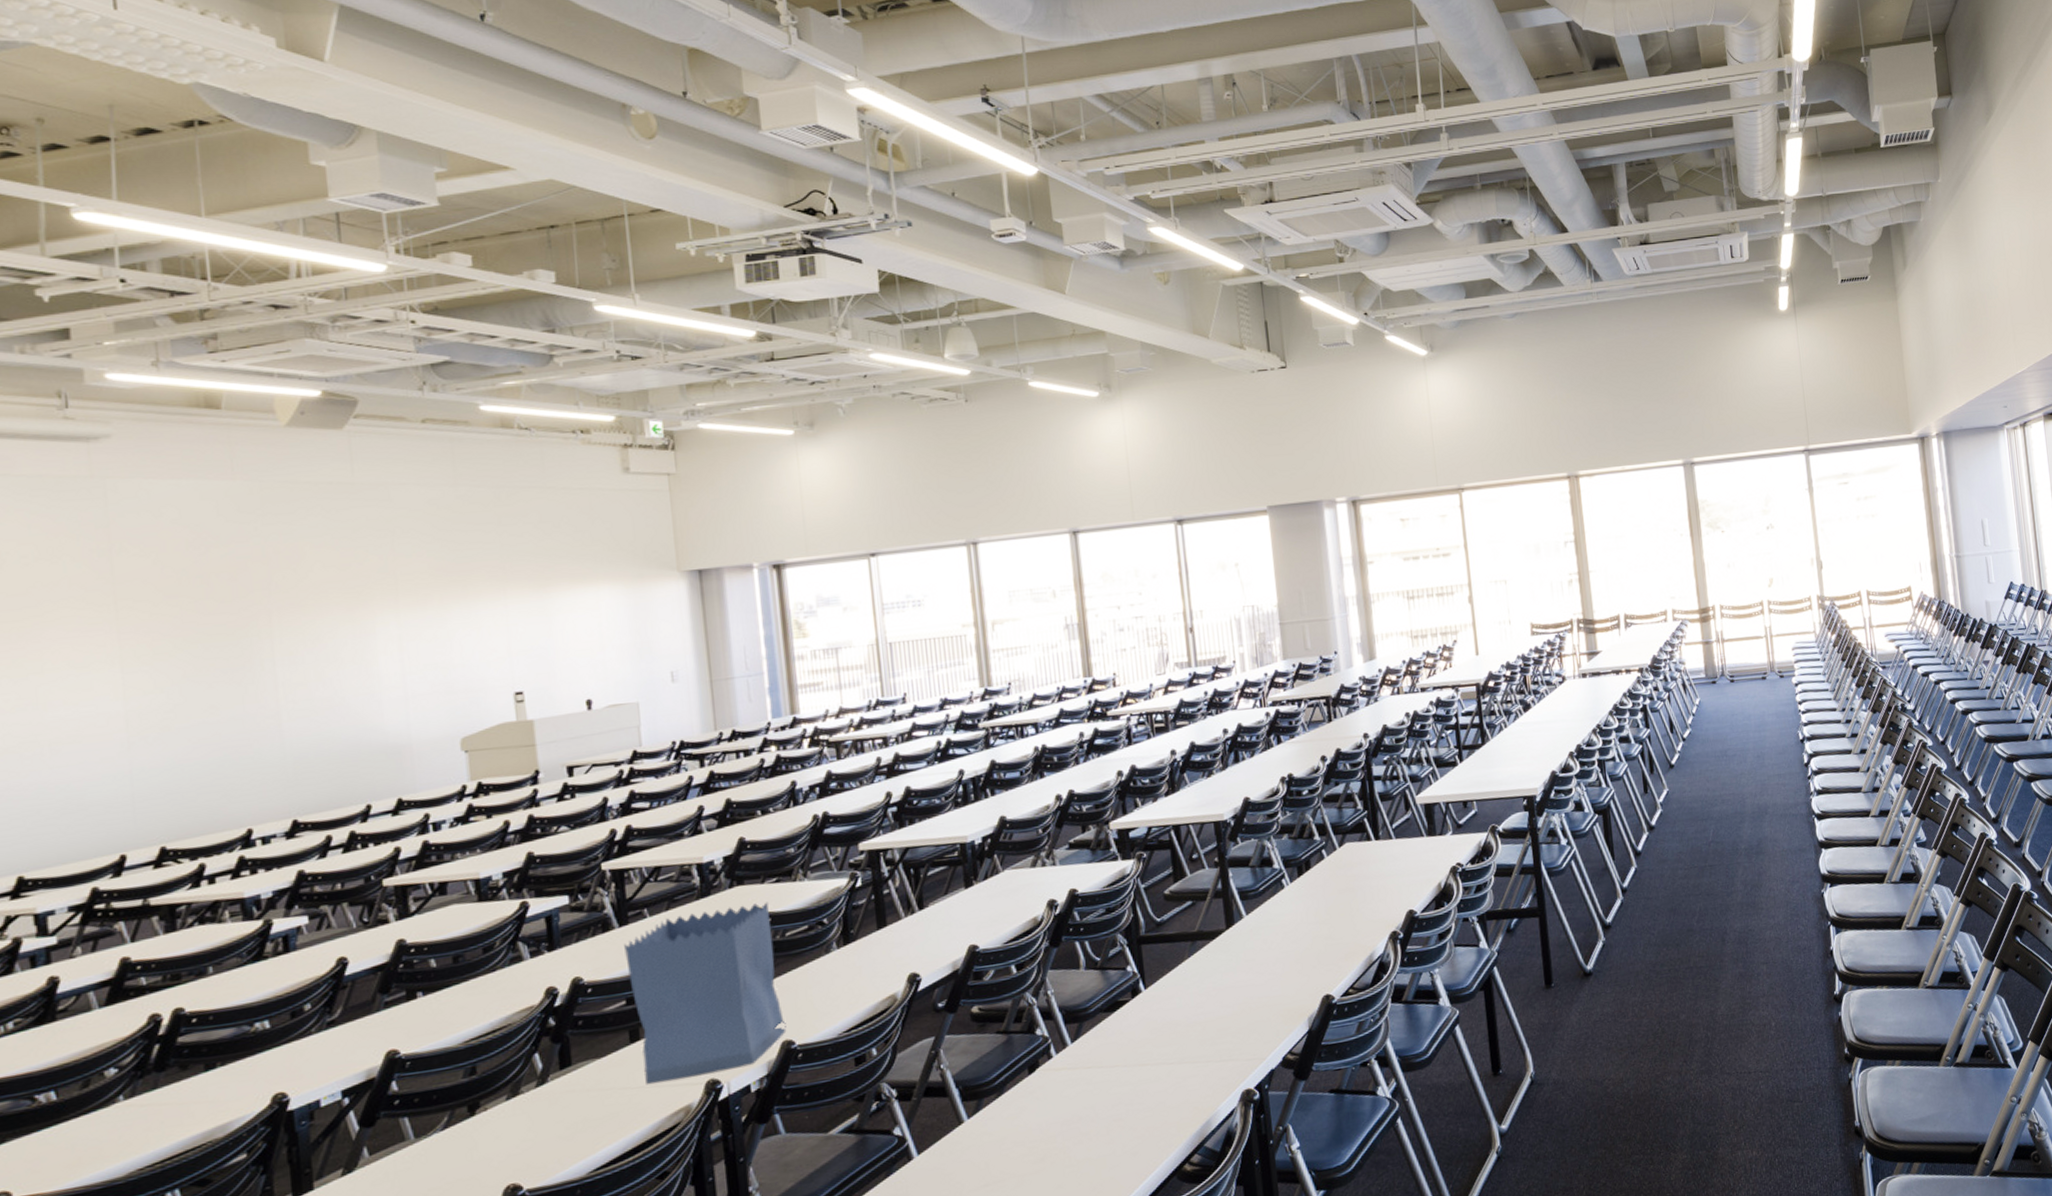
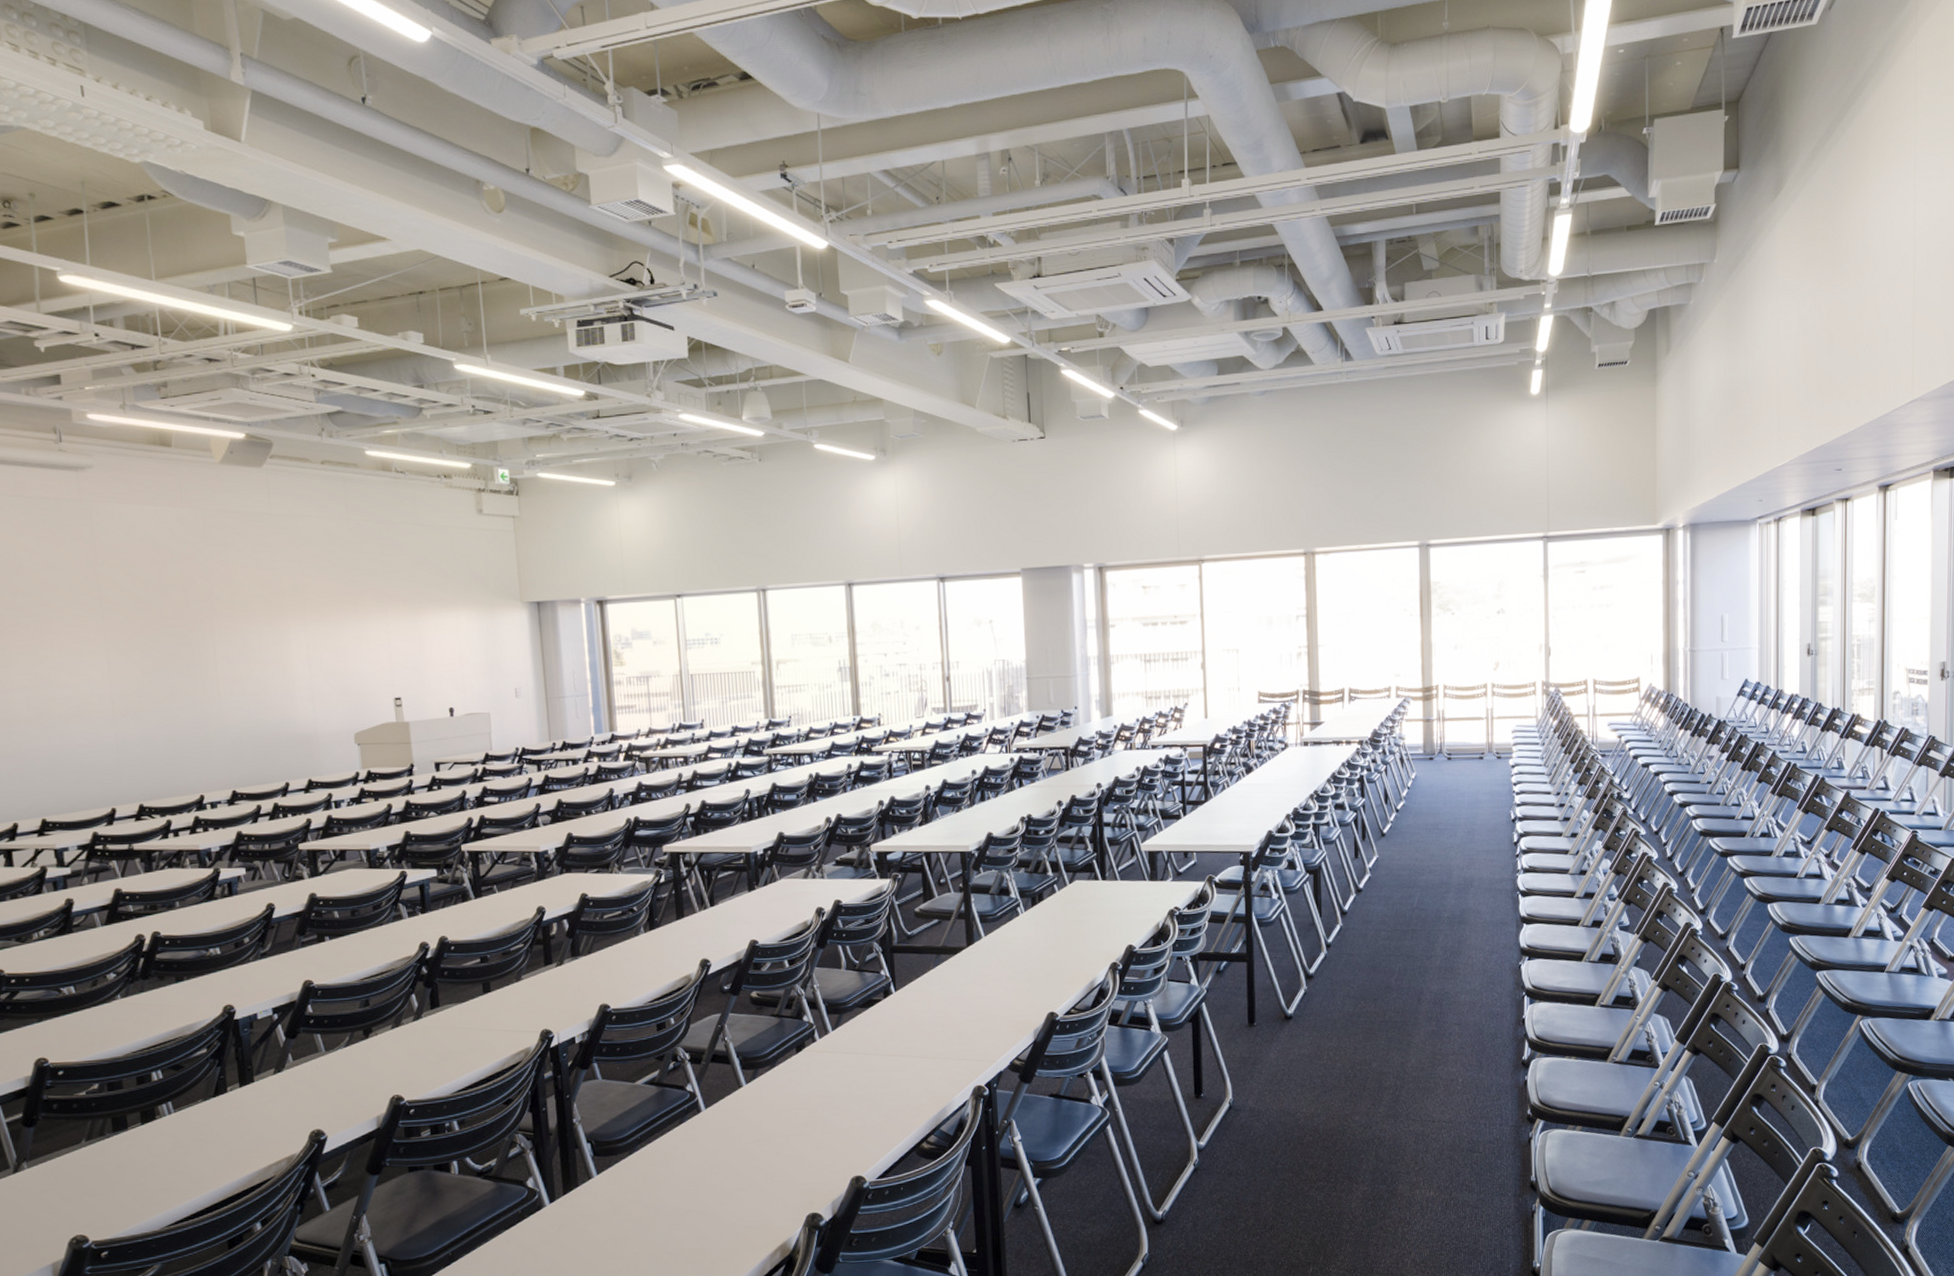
paper bag: present [624,902,787,1086] -> none [479,888,604,1029]

